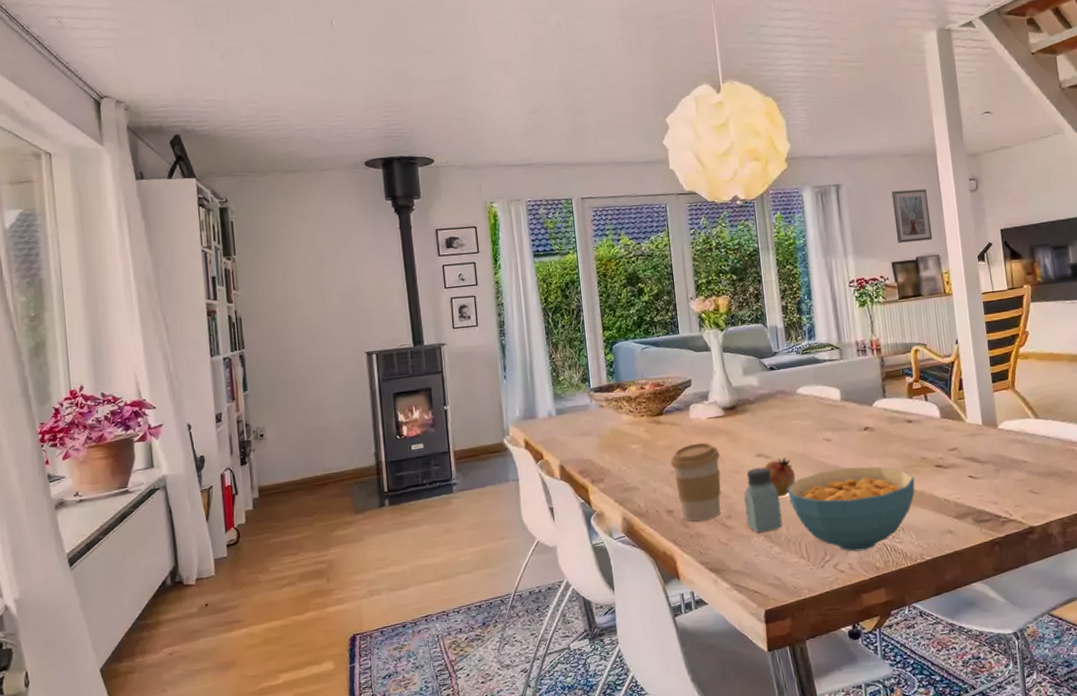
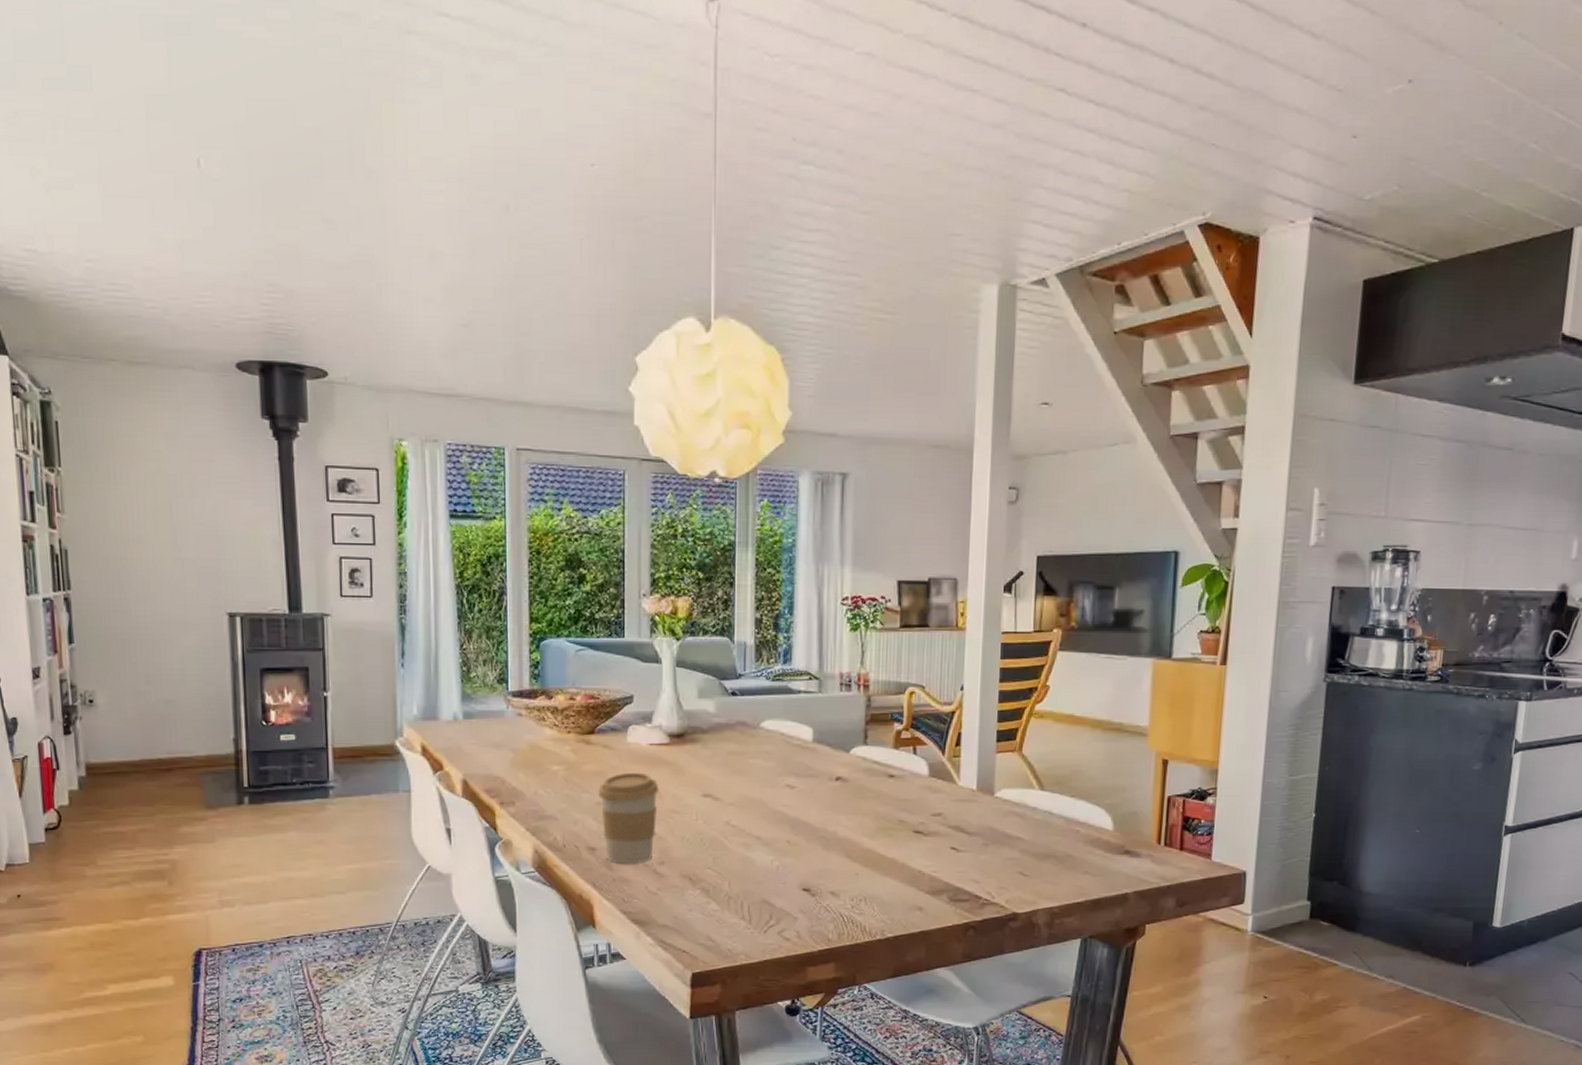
saltshaker: present [744,467,783,533] -> none [682,809,725,885]
fruit: present [764,456,796,497] -> none [710,800,747,847]
cereal bowl: present [787,466,915,552] -> none [734,822,888,919]
picture frame: present [891,188,933,243] -> none [908,490,955,559]

